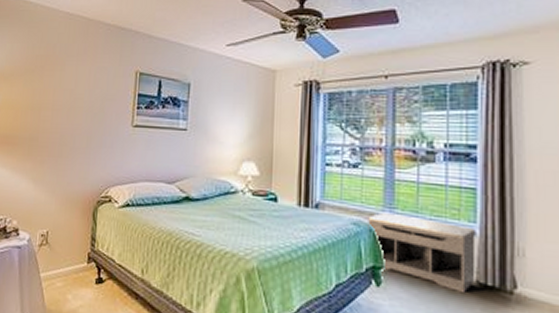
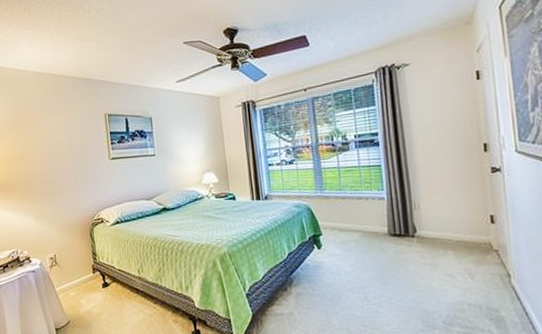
bench: present [368,212,476,294] -> none [305,193,388,243]

